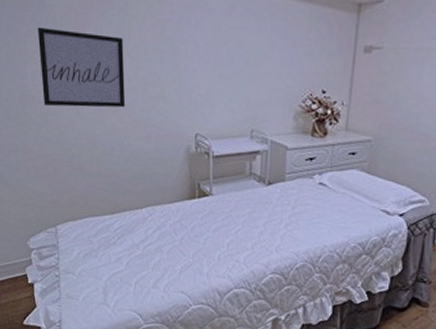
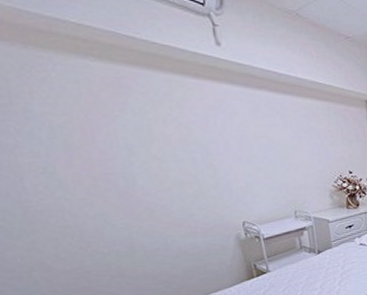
wall art: present [37,27,126,108] -> none [28,137,162,219]

